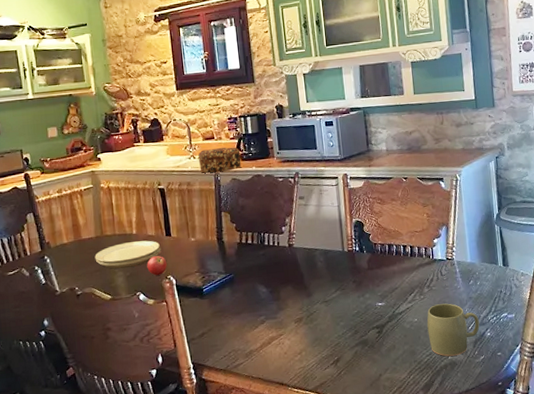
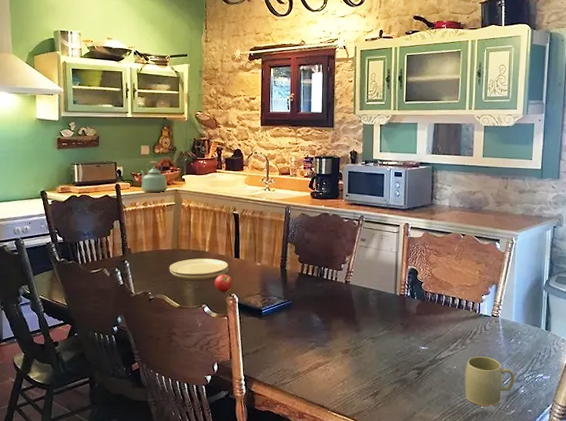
kettle: none [50,142,83,179] -> present [141,160,168,193]
bread loaf: present [198,147,242,173] -> none [273,183,312,206]

